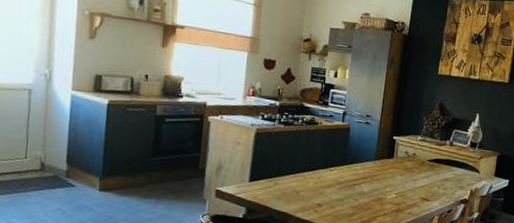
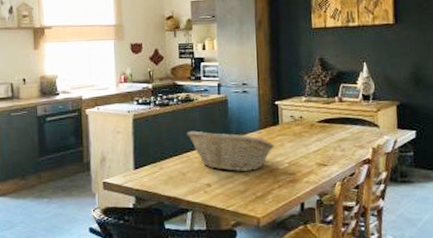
fruit basket: none [306,152,387,198] -> present [187,131,275,172]

